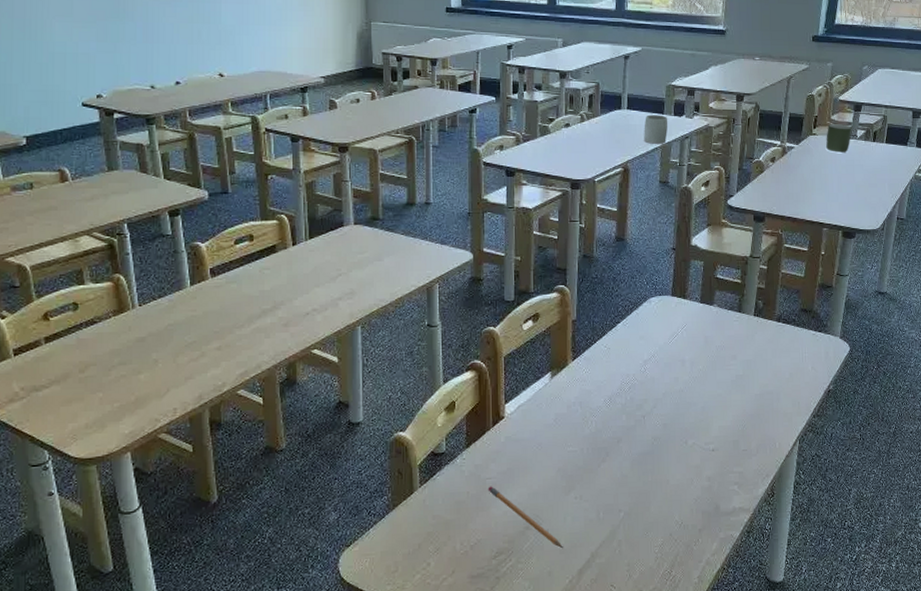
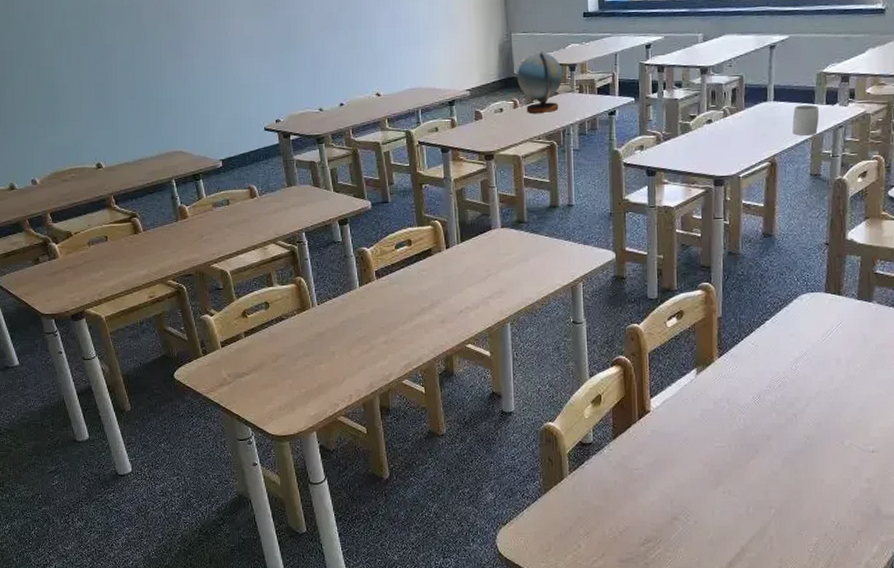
globe: none [375,42,424,107] -> present [517,51,563,114]
pencil: present [488,486,563,549] -> none [635,476,712,541]

